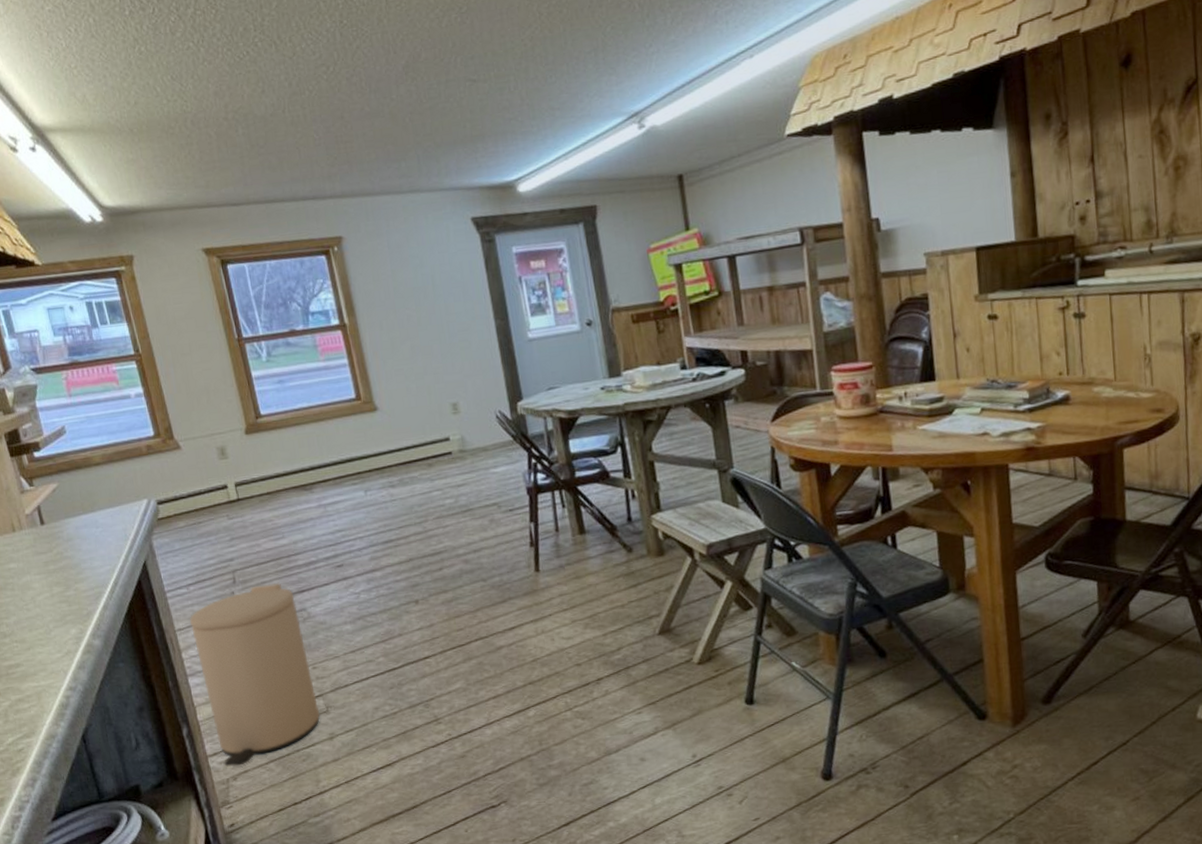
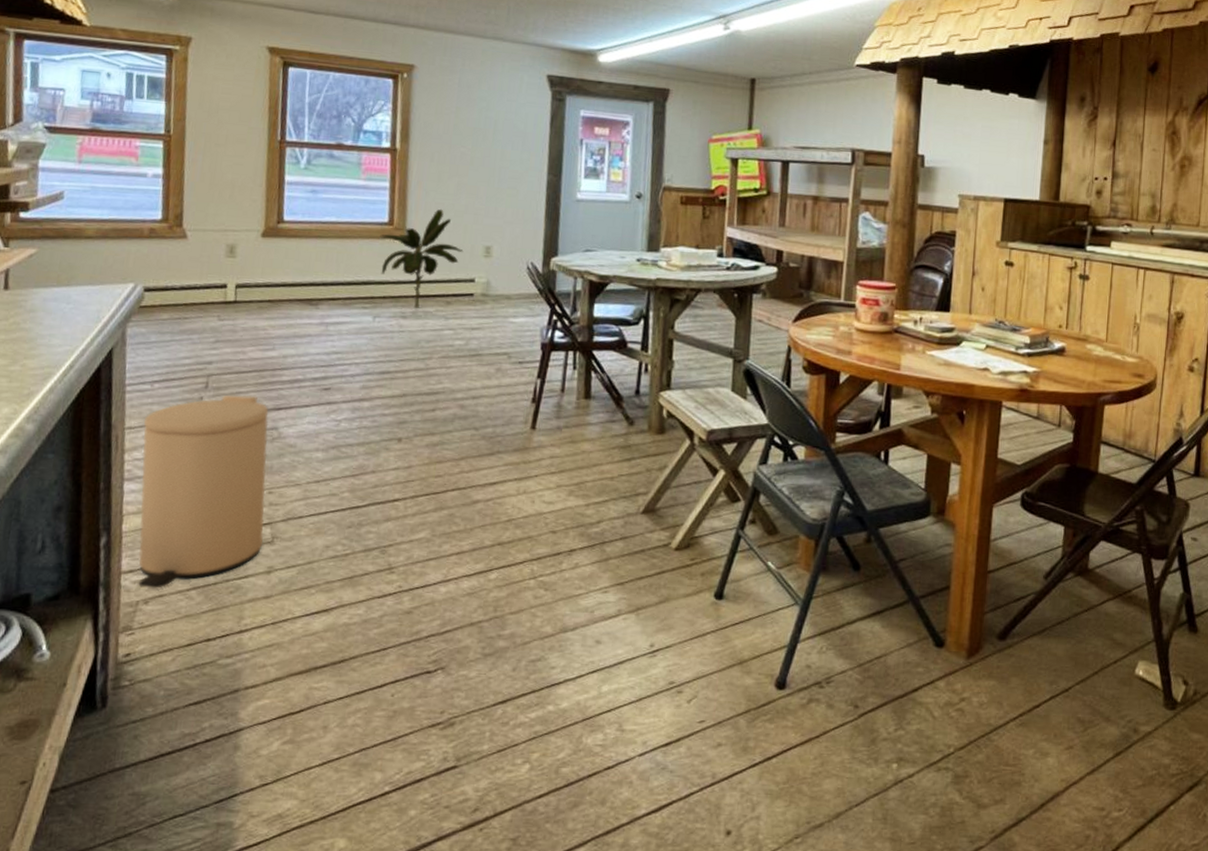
plant: none [351,374,432,476] -> present [380,208,464,308]

